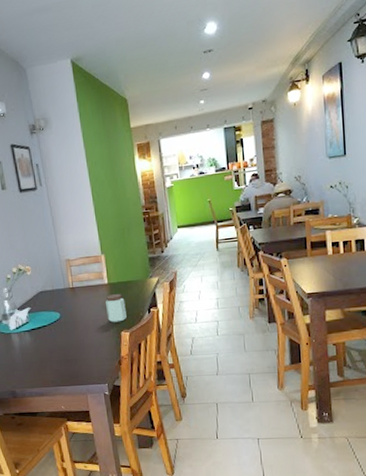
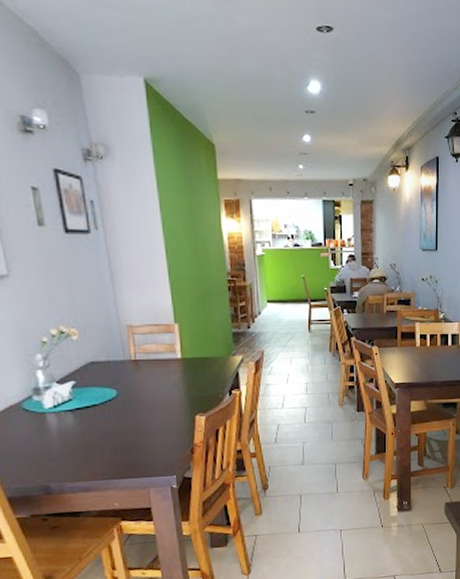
peanut butter: present [106,294,127,323] -> none [178,371,203,404]

